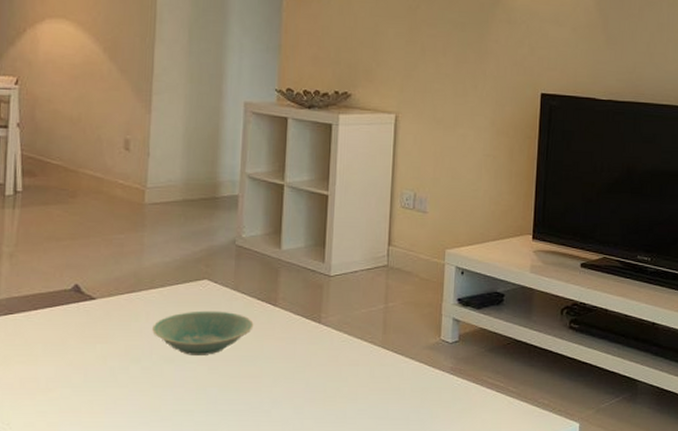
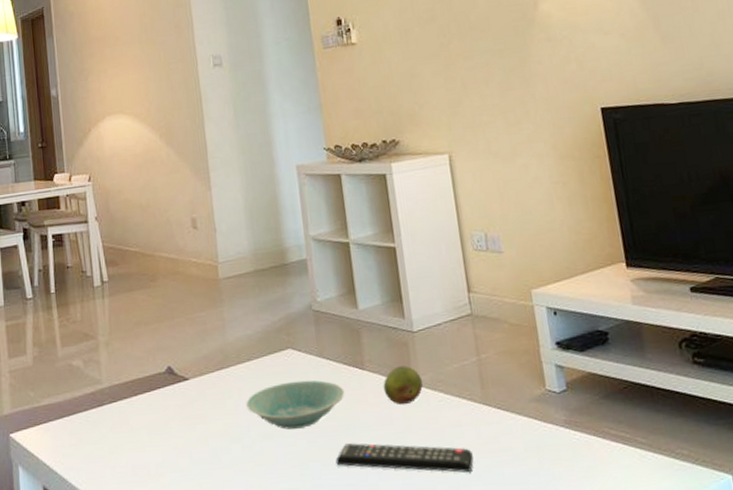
remote control: none [233,373,364,406] -> present [335,443,474,473]
fruit: none [291,306,331,342] -> present [383,365,424,405]

